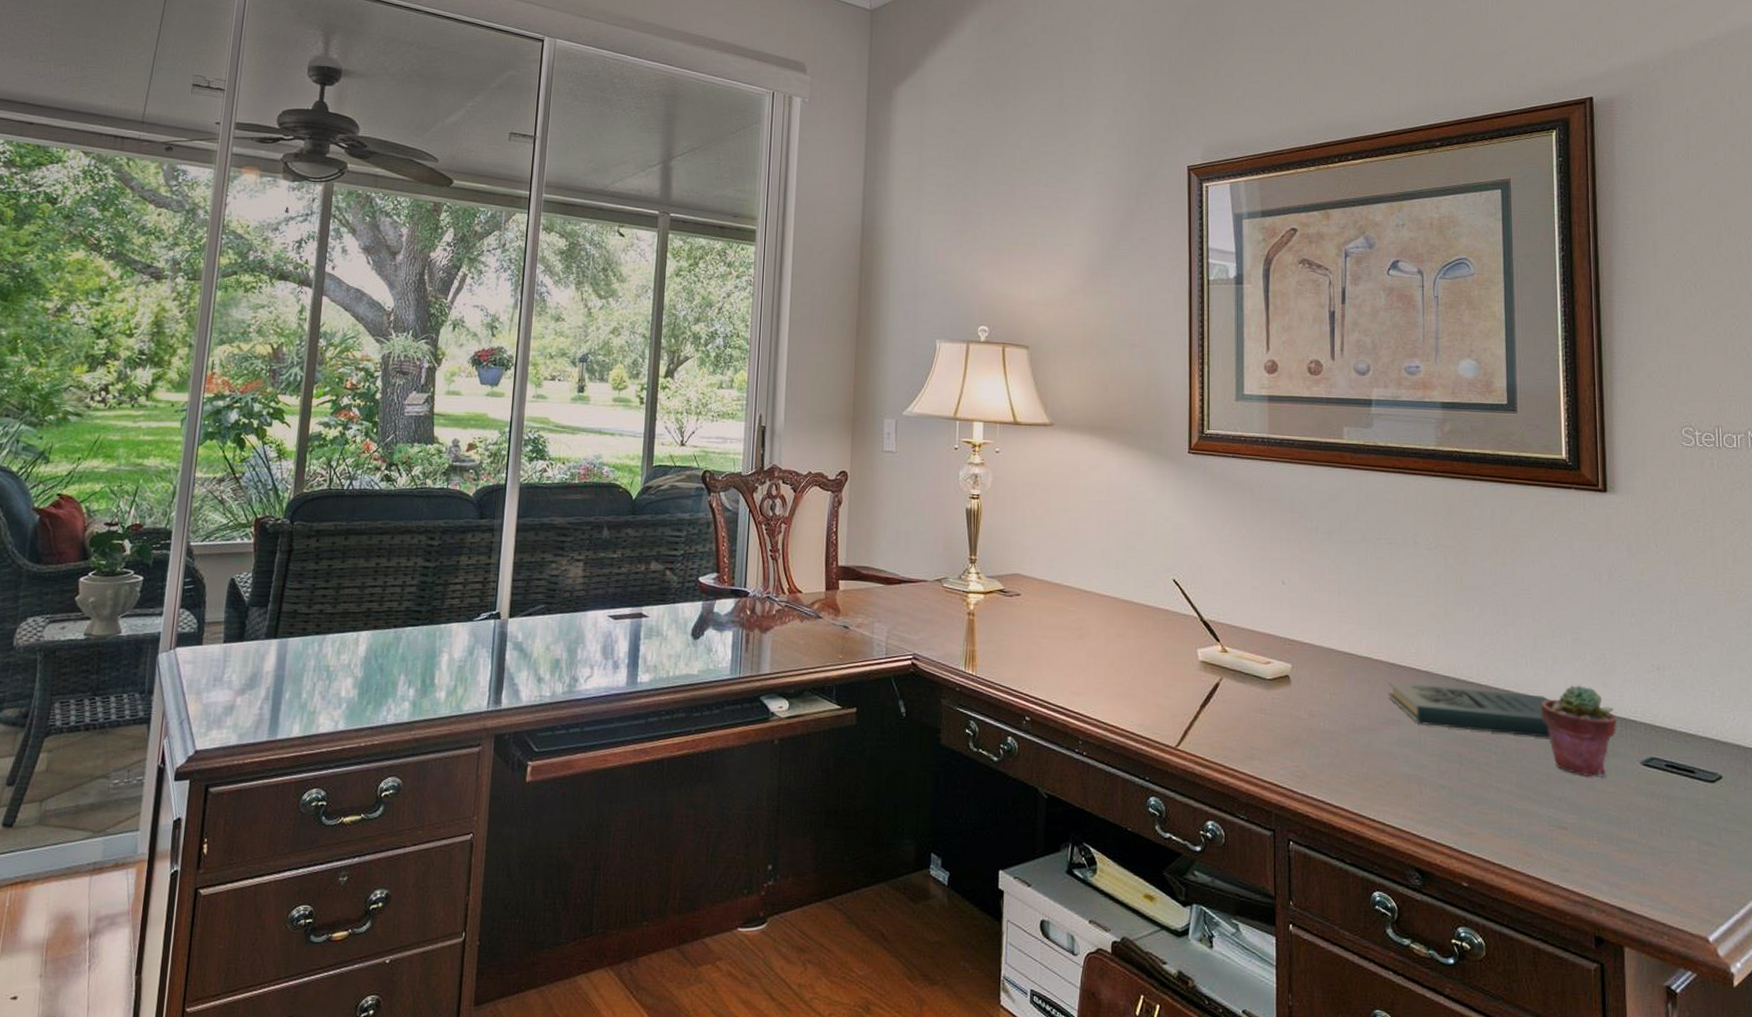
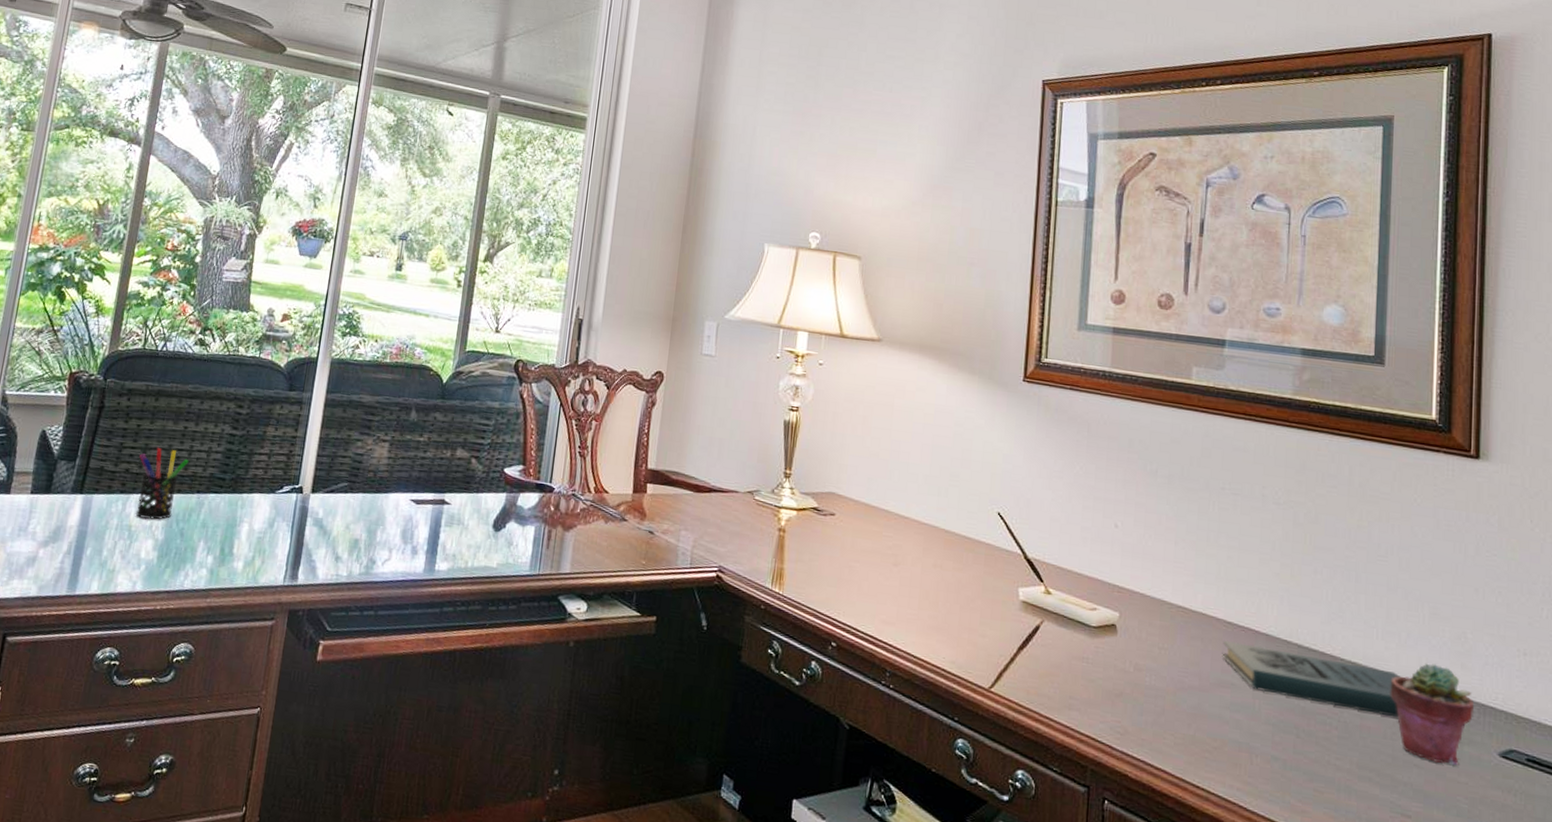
pen holder: none [333,586,383,658] -> present [136,448,189,520]

